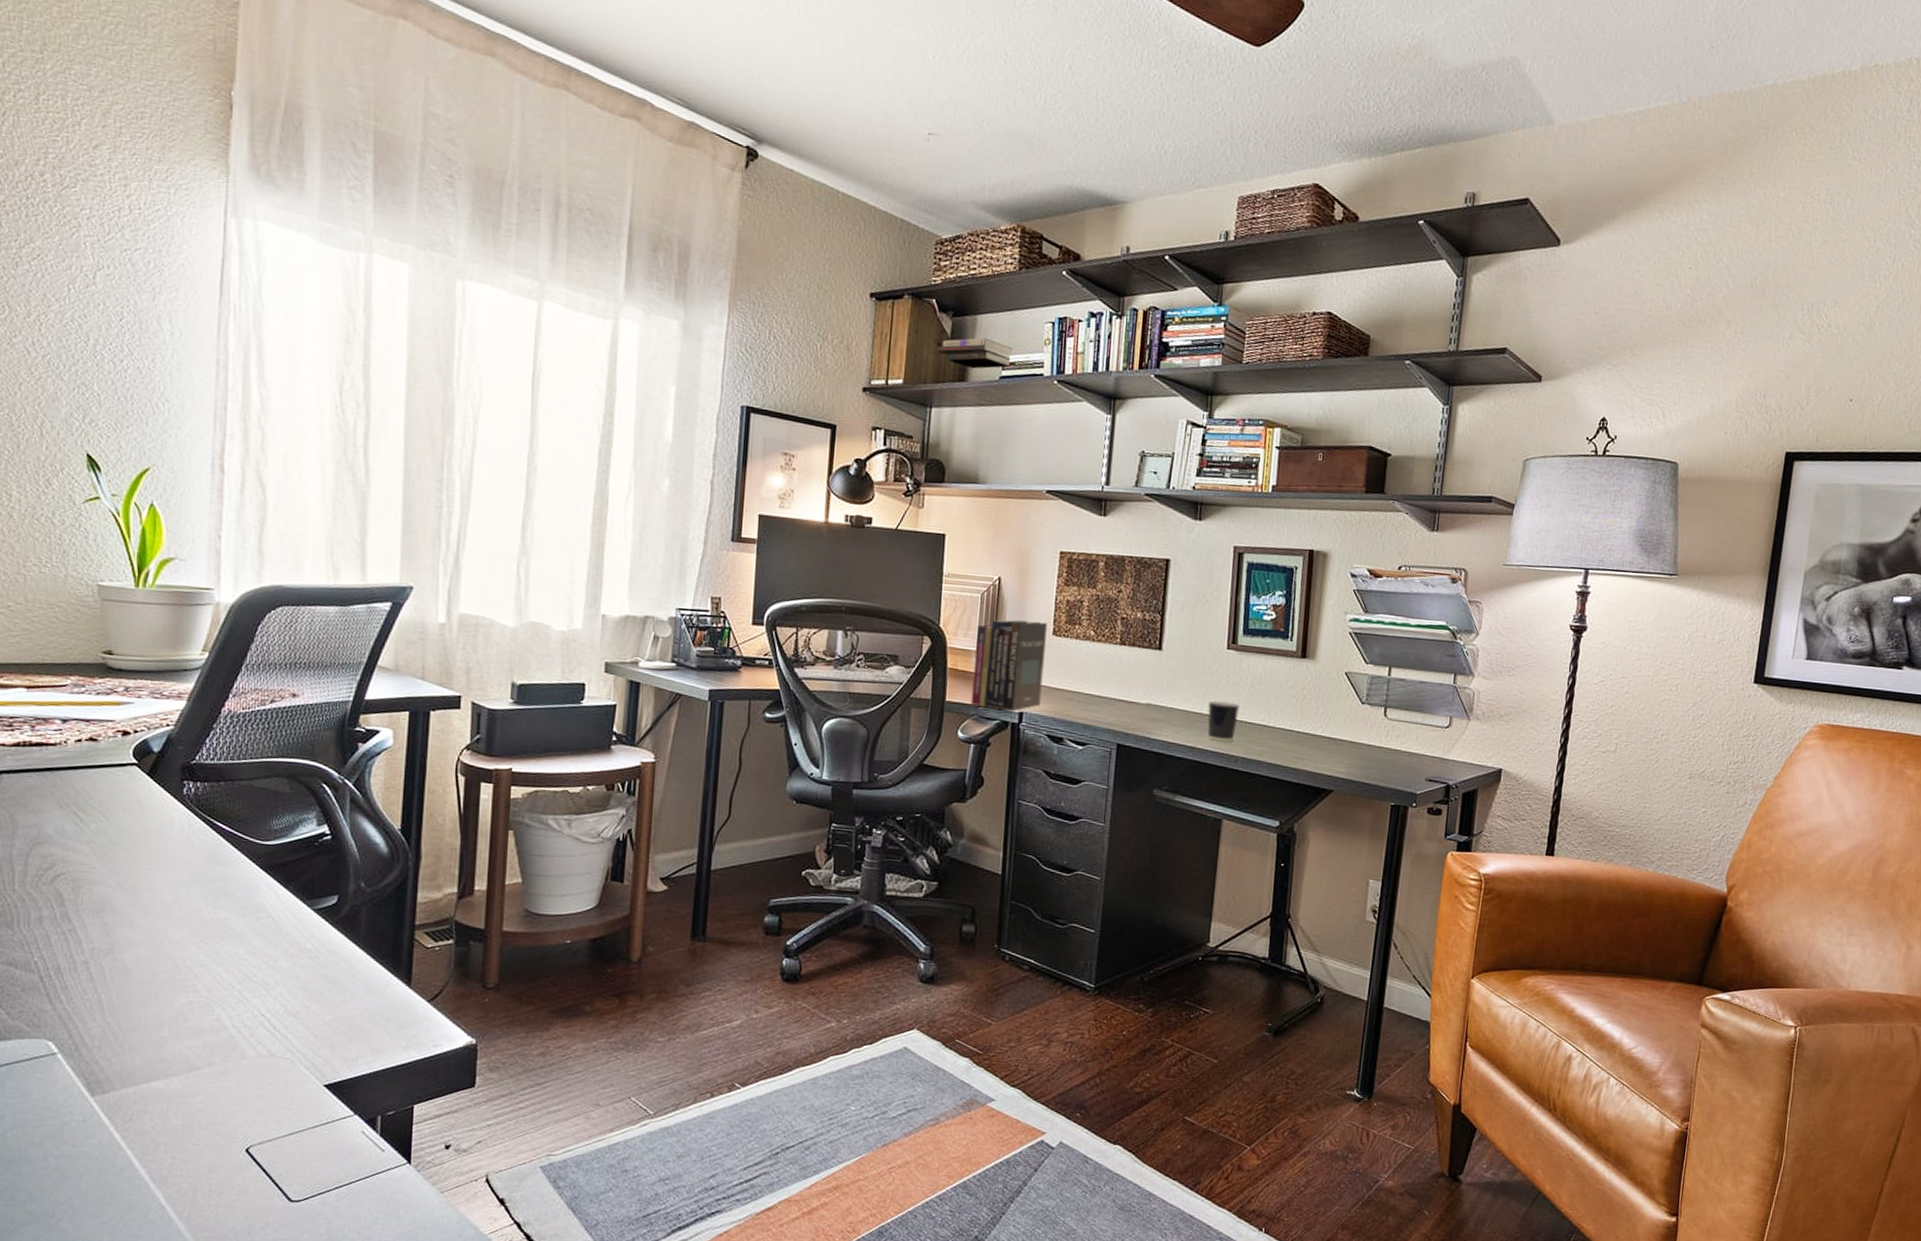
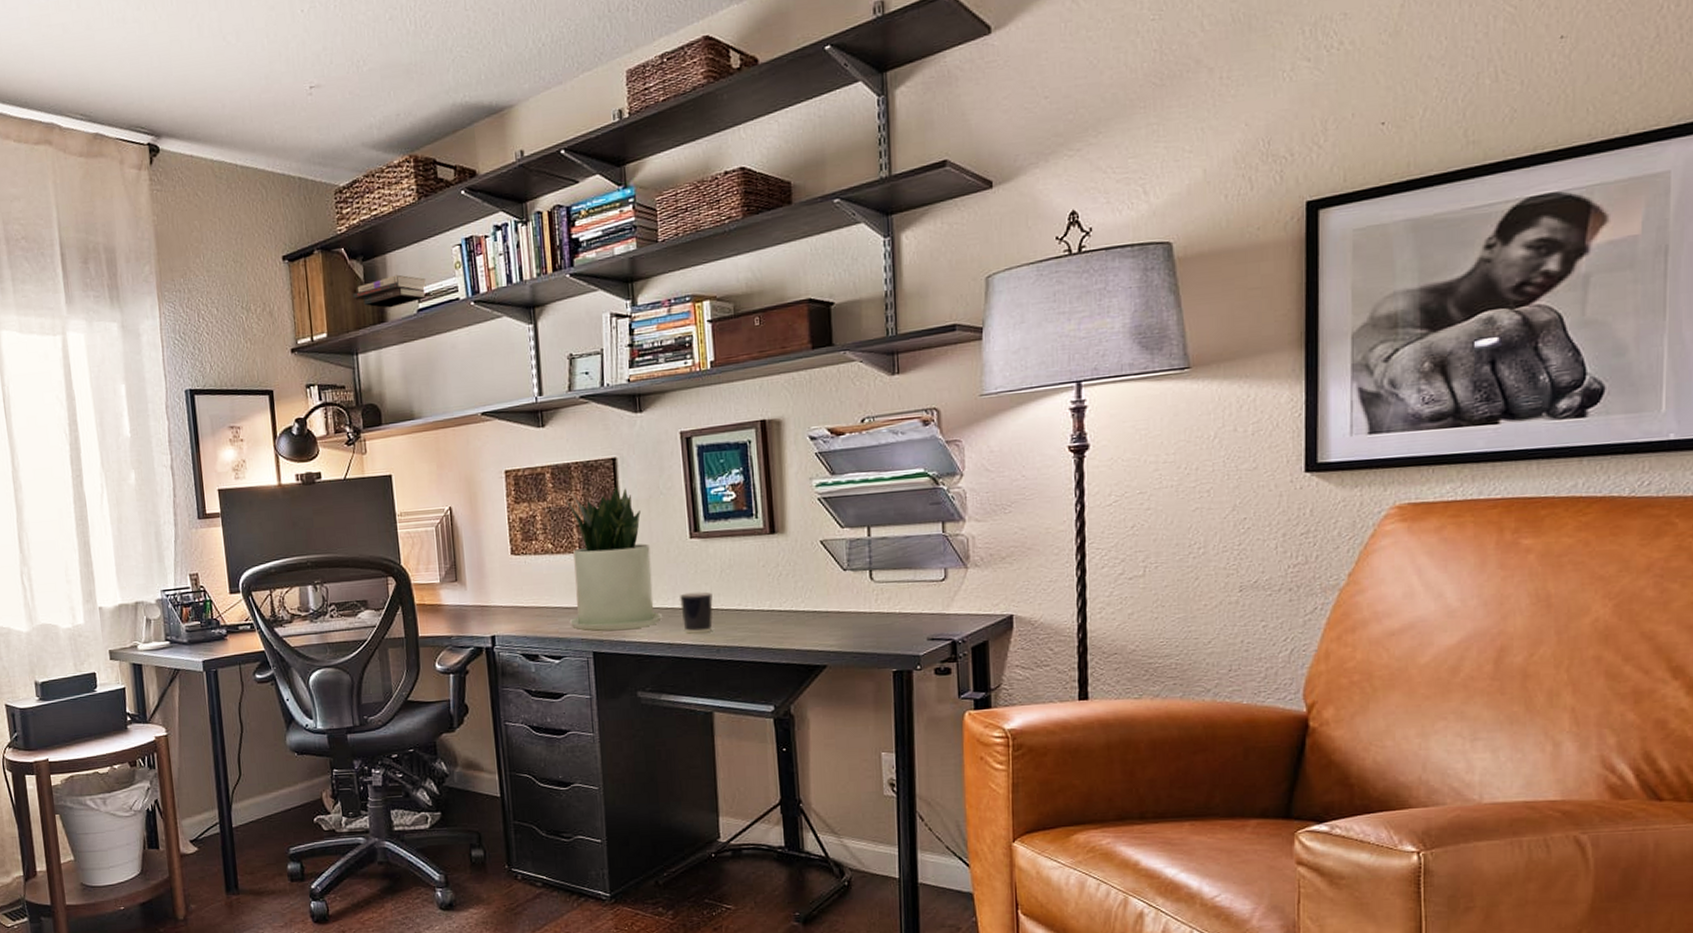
books: present [971,619,1047,711] -> none [436,543,511,637]
planter: none [1099,585,1190,728] -> present [565,487,663,632]

